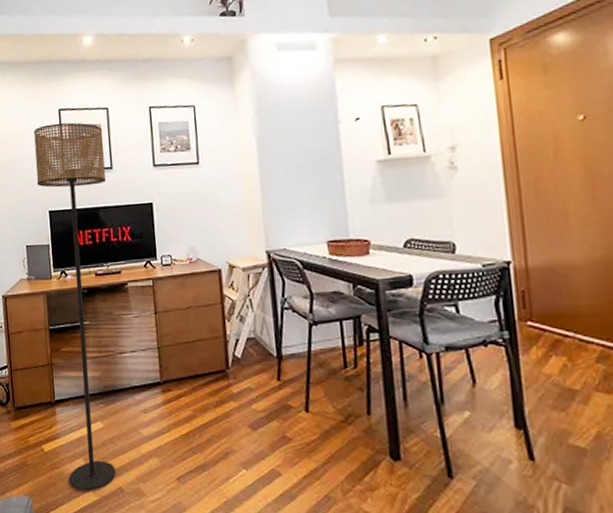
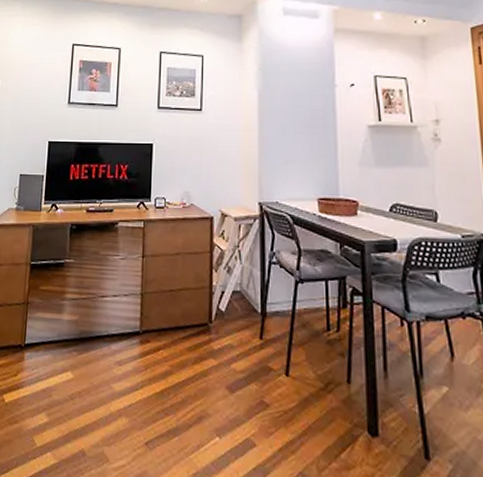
floor lamp: present [34,122,116,491] -> none [27,57,113,453]

